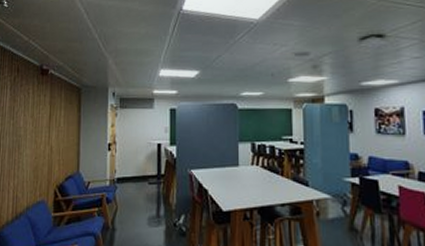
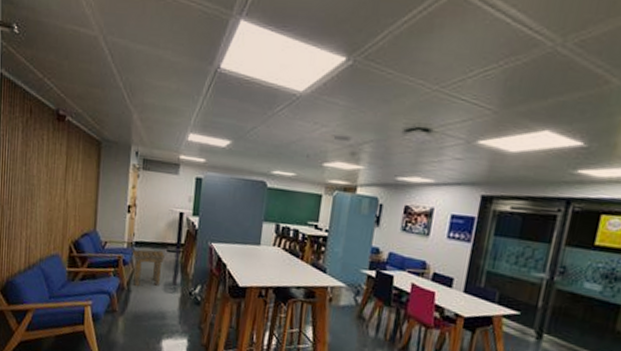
side table: none [114,184,148,225] -> present [132,249,166,287]

